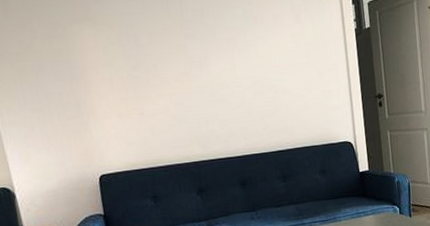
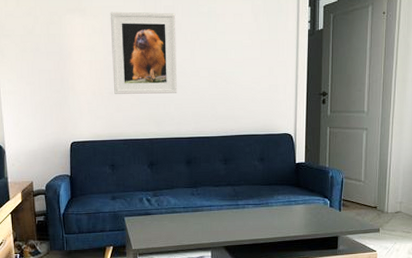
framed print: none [127,17,220,115] -> present [110,11,177,94]

